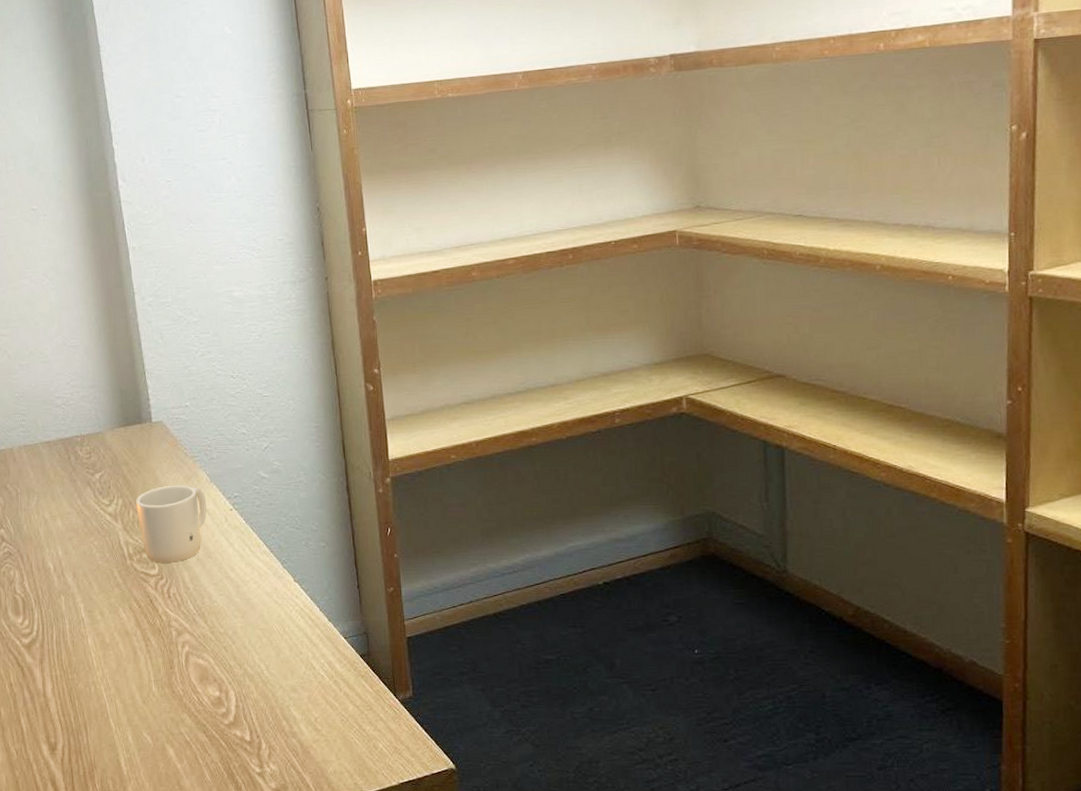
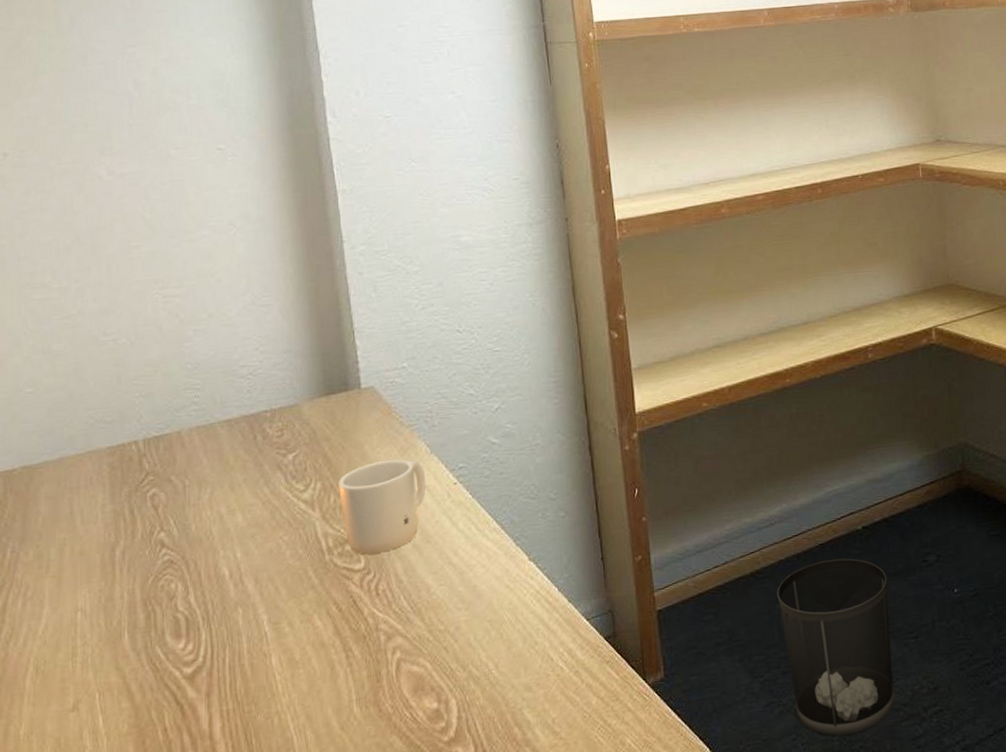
waste bin: none [518,609,630,769] -> present [777,558,895,737]

